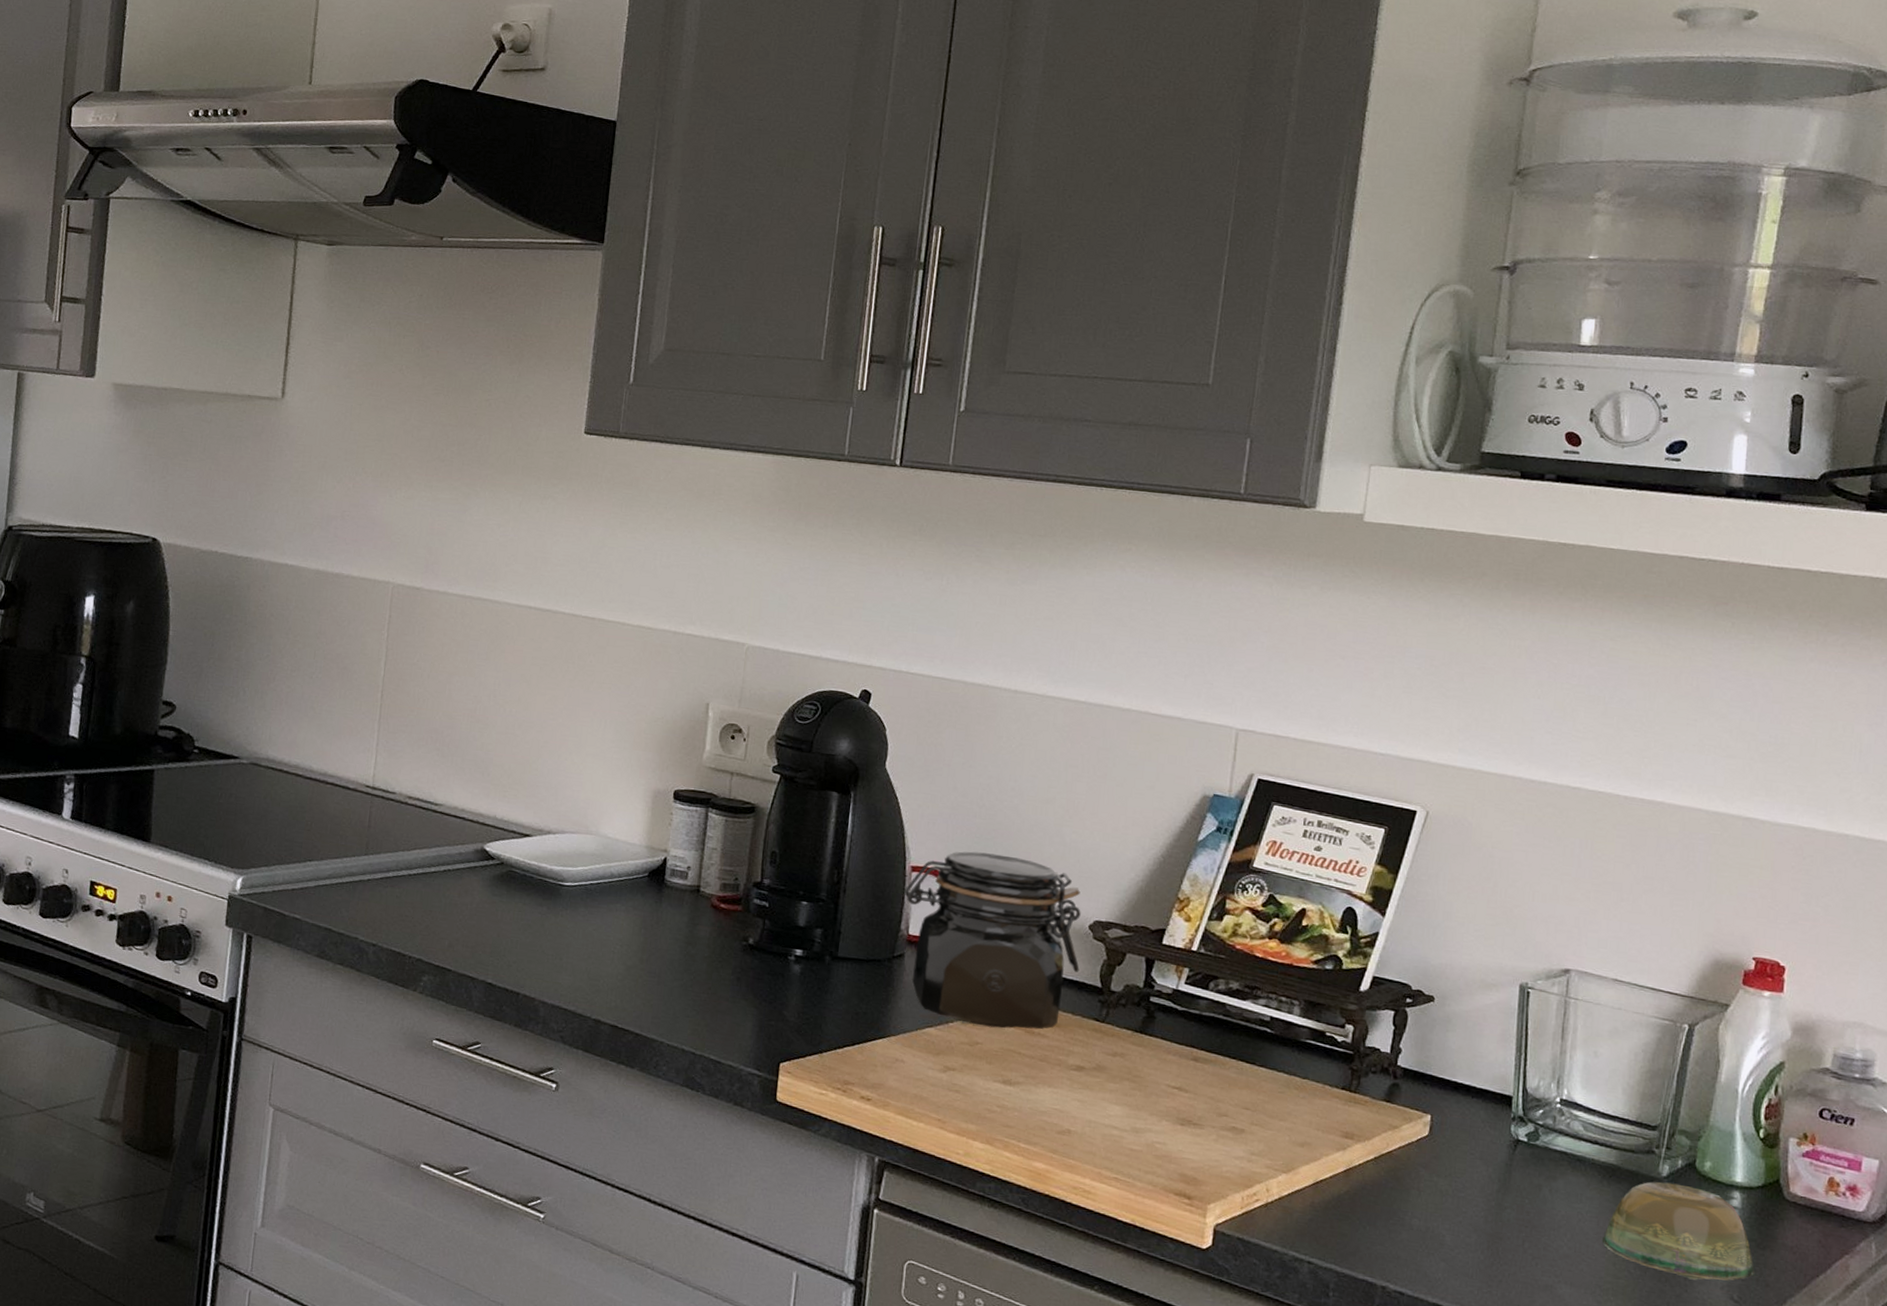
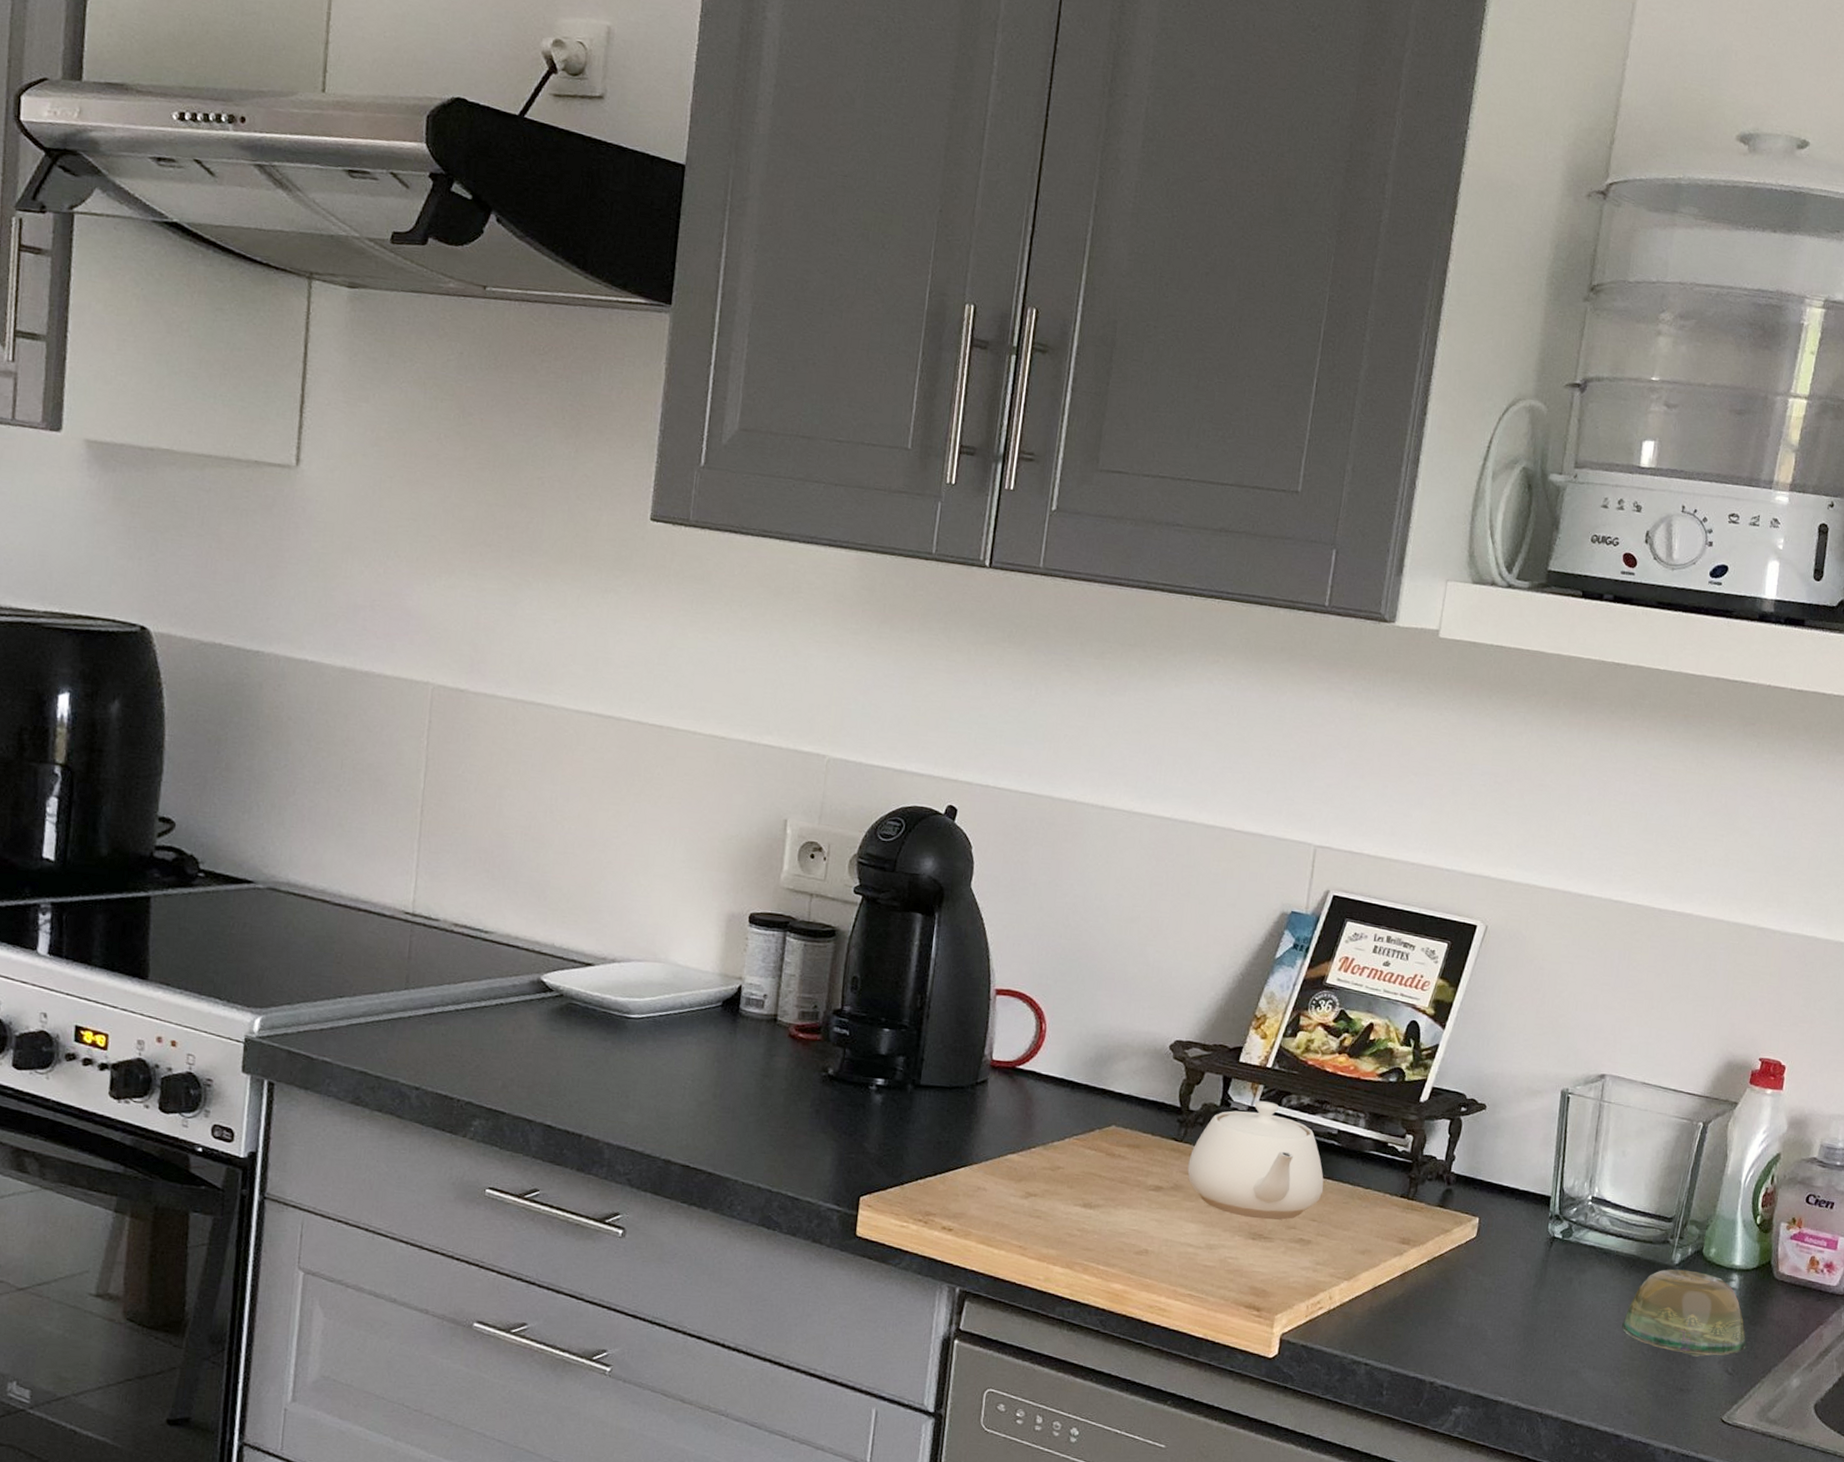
jar: present [904,851,1081,1030] -> none [988,973,1163,1152]
teapot: none [1110,983,1257,1107] -> present [1187,1100,1324,1220]

